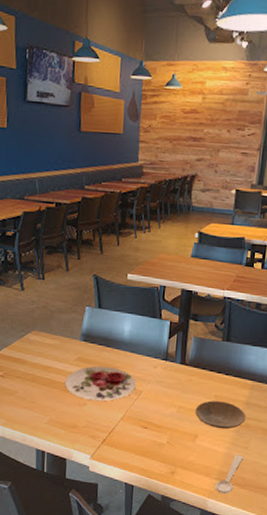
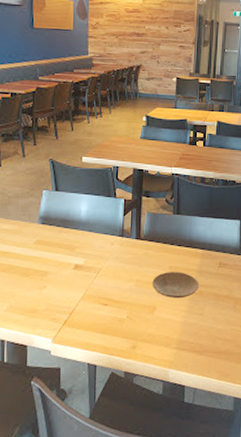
plate: present [65,366,136,401] -> none [24,247,95,283]
spoon: present [215,454,244,494] -> none [175,321,199,362]

